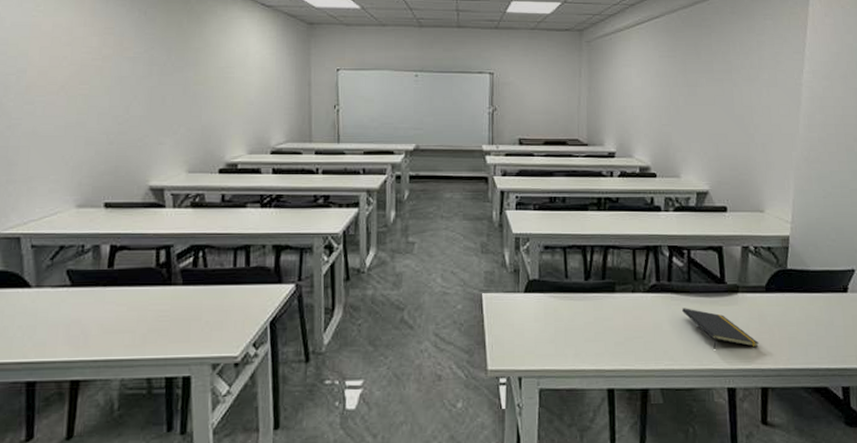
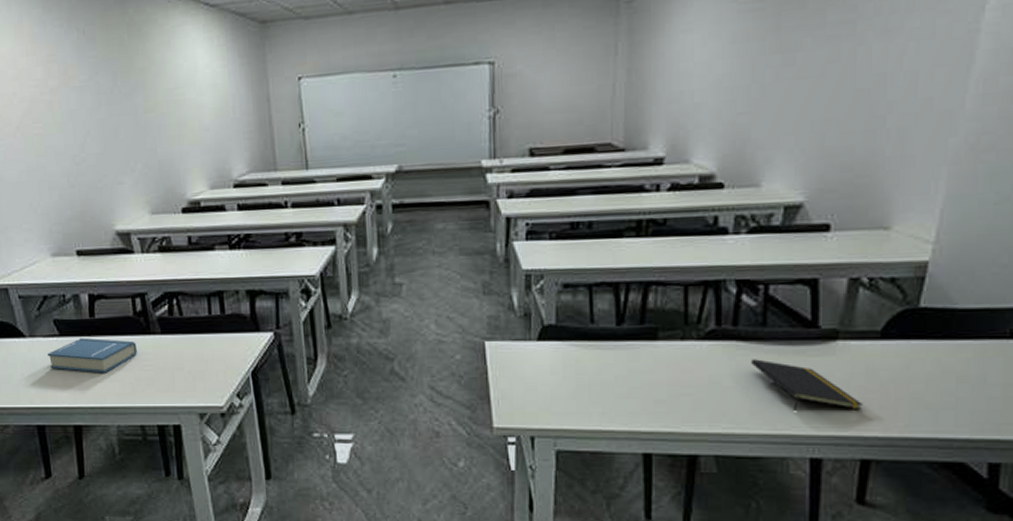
hardback book: none [54,288,155,325] -> present [48,338,137,373]

